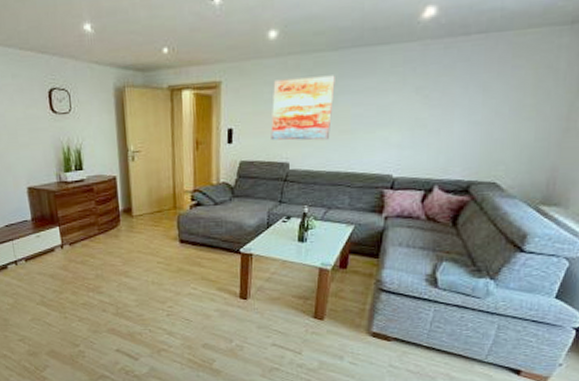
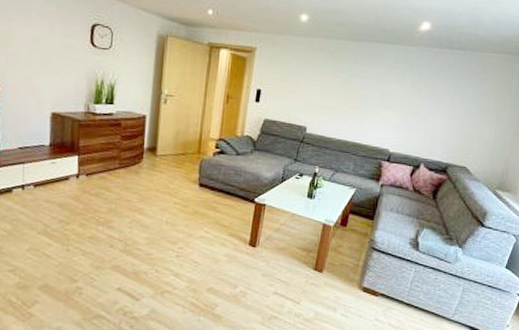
wall art: present [271,75,335,141] -> none [293,55,351,112]

